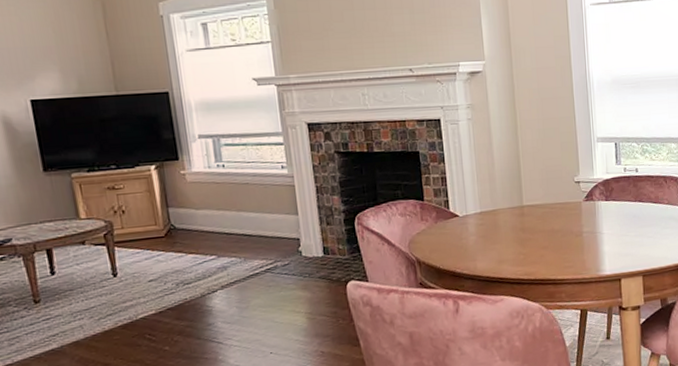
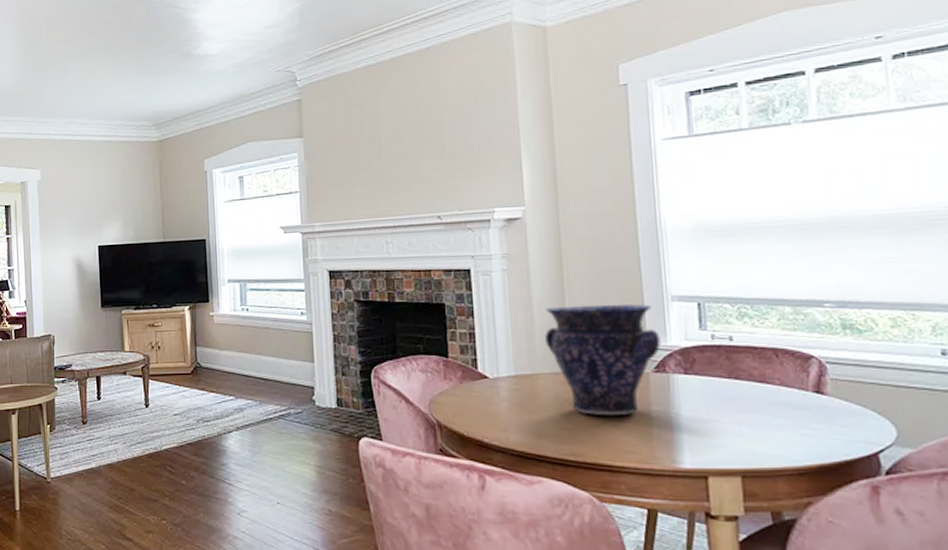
vase: none [503,145,589,240] -> present [545,304,661,416]

